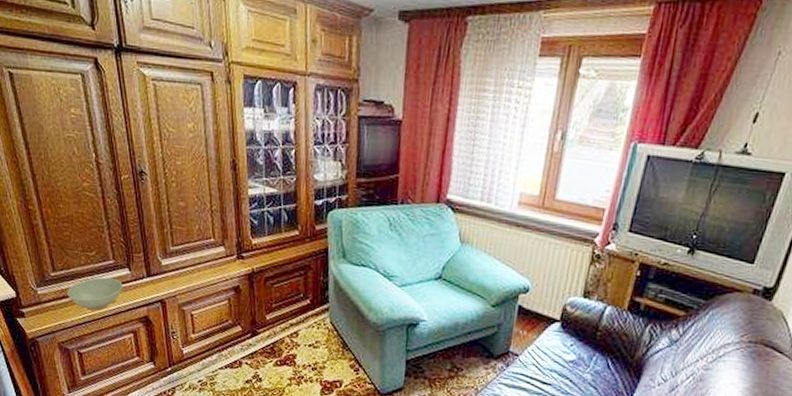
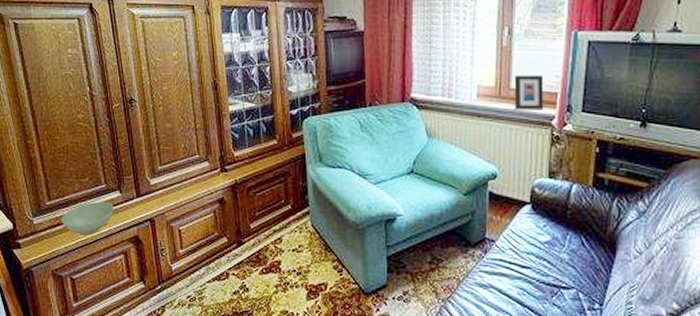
picture frame: none [557,186,593,226] -> present [514,76,544,110]

